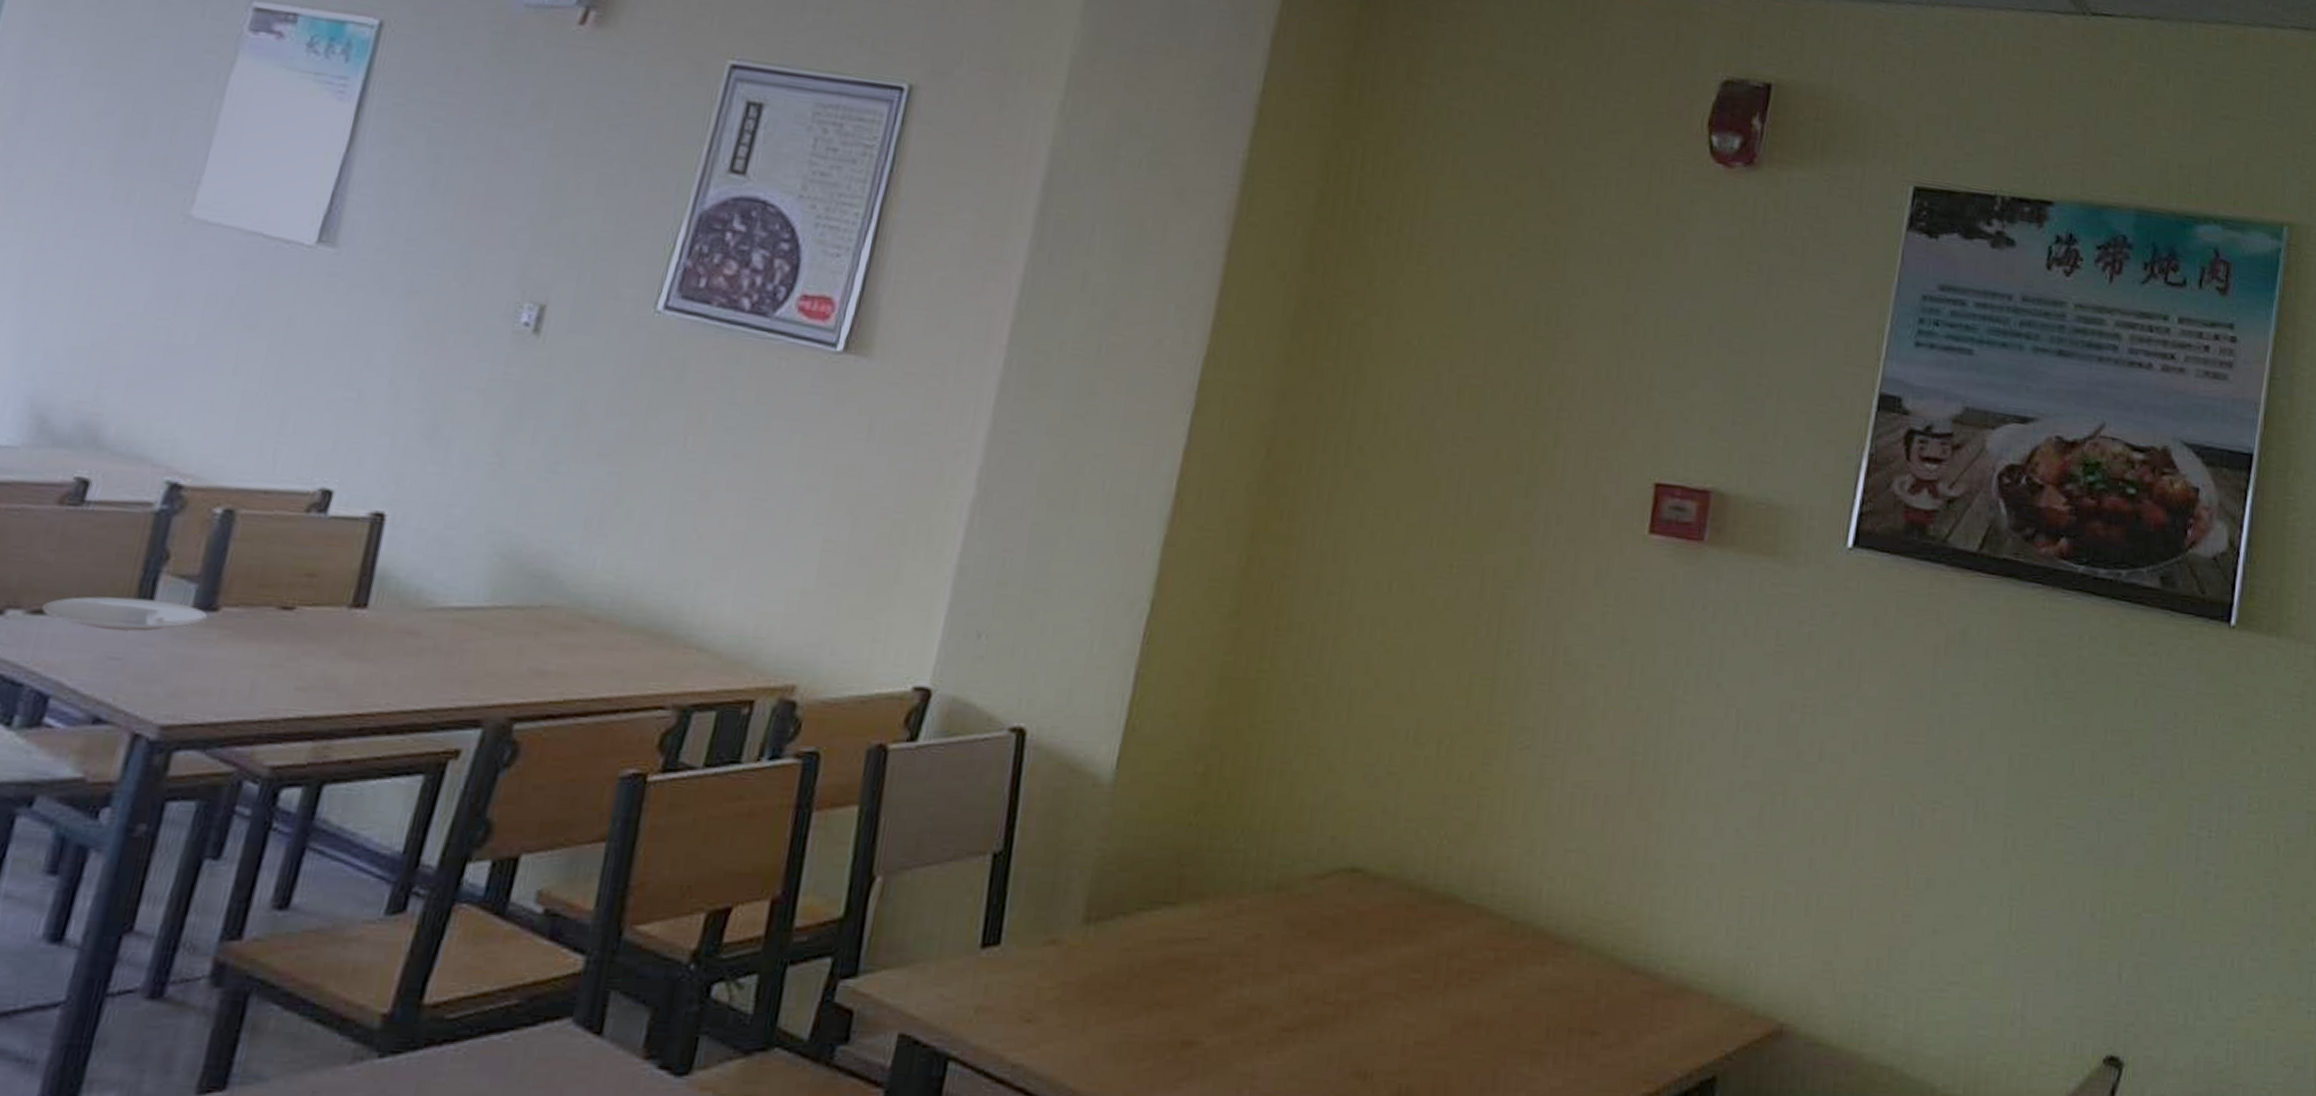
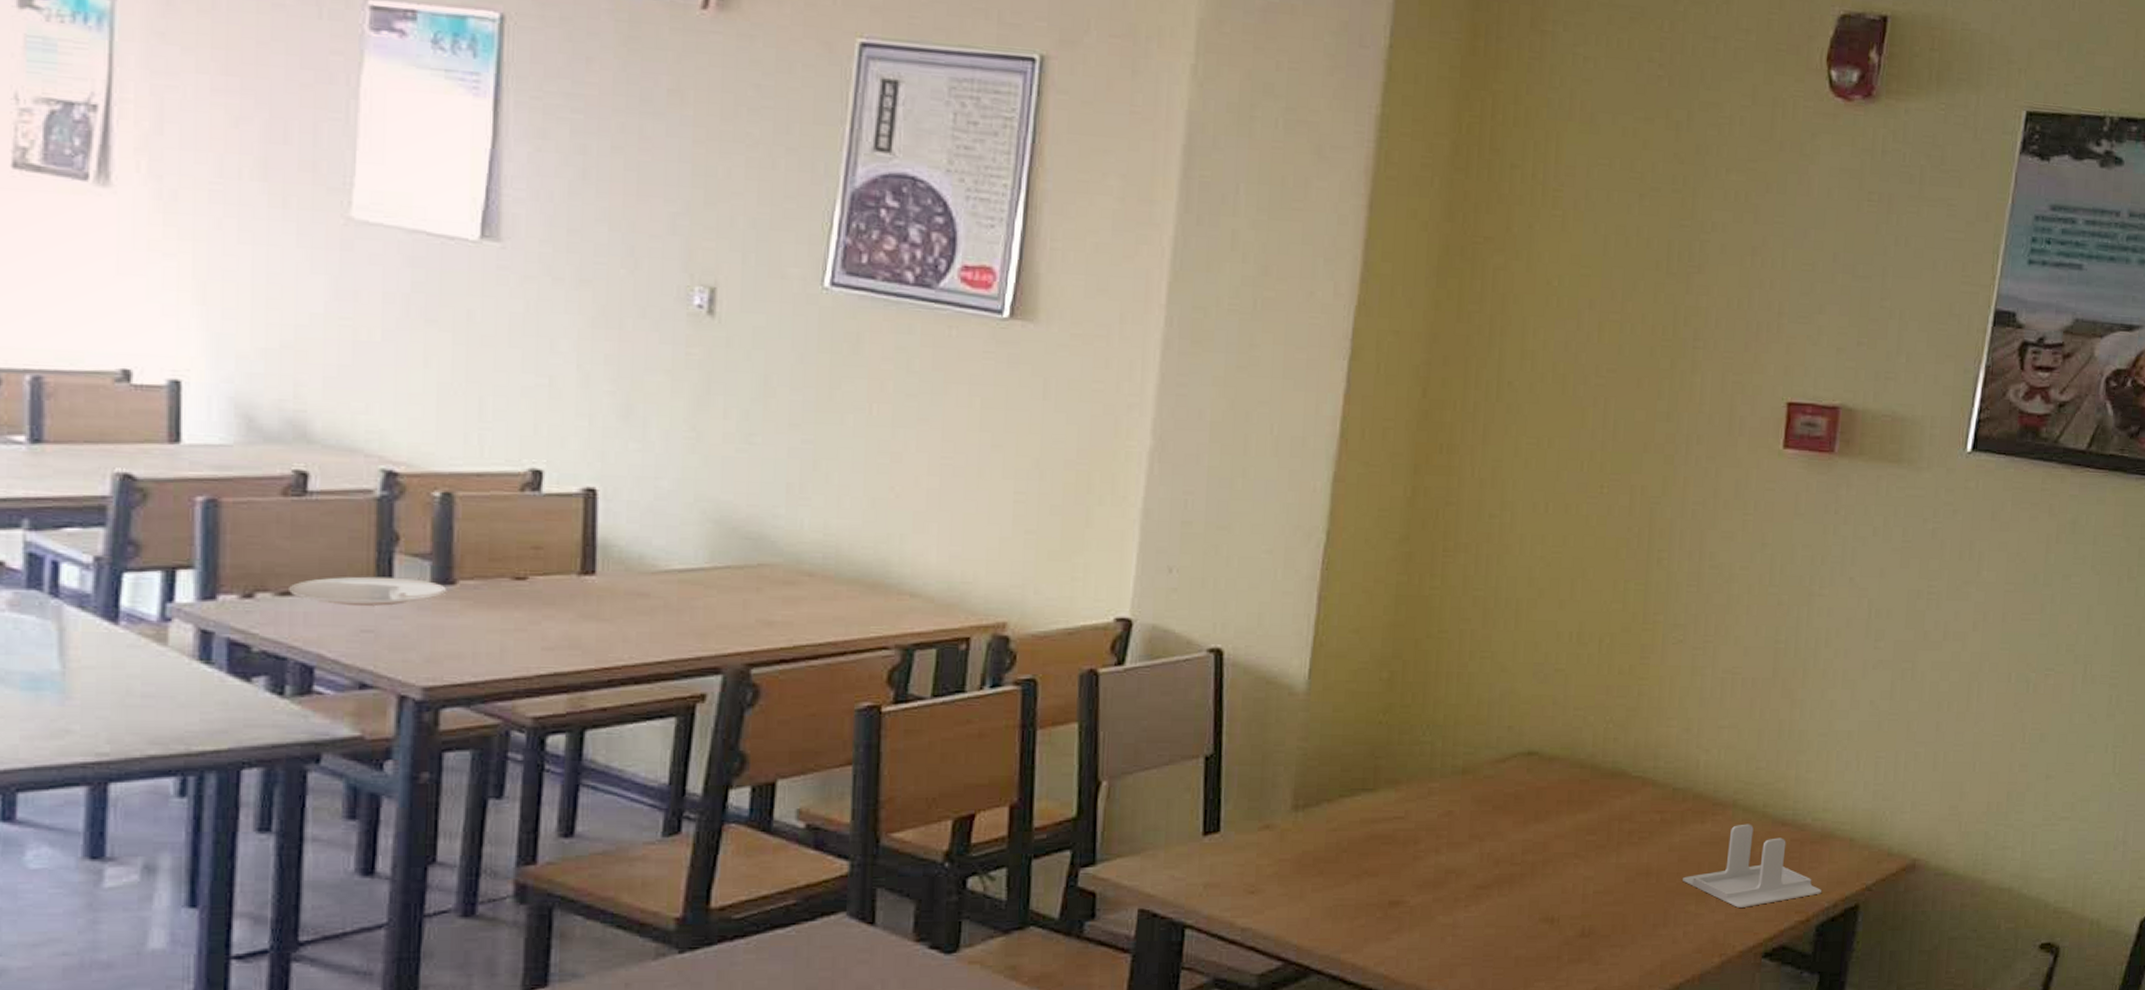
napkin holder: none [1516,969,1675,1073] -> present [1683,824,1822,908]

